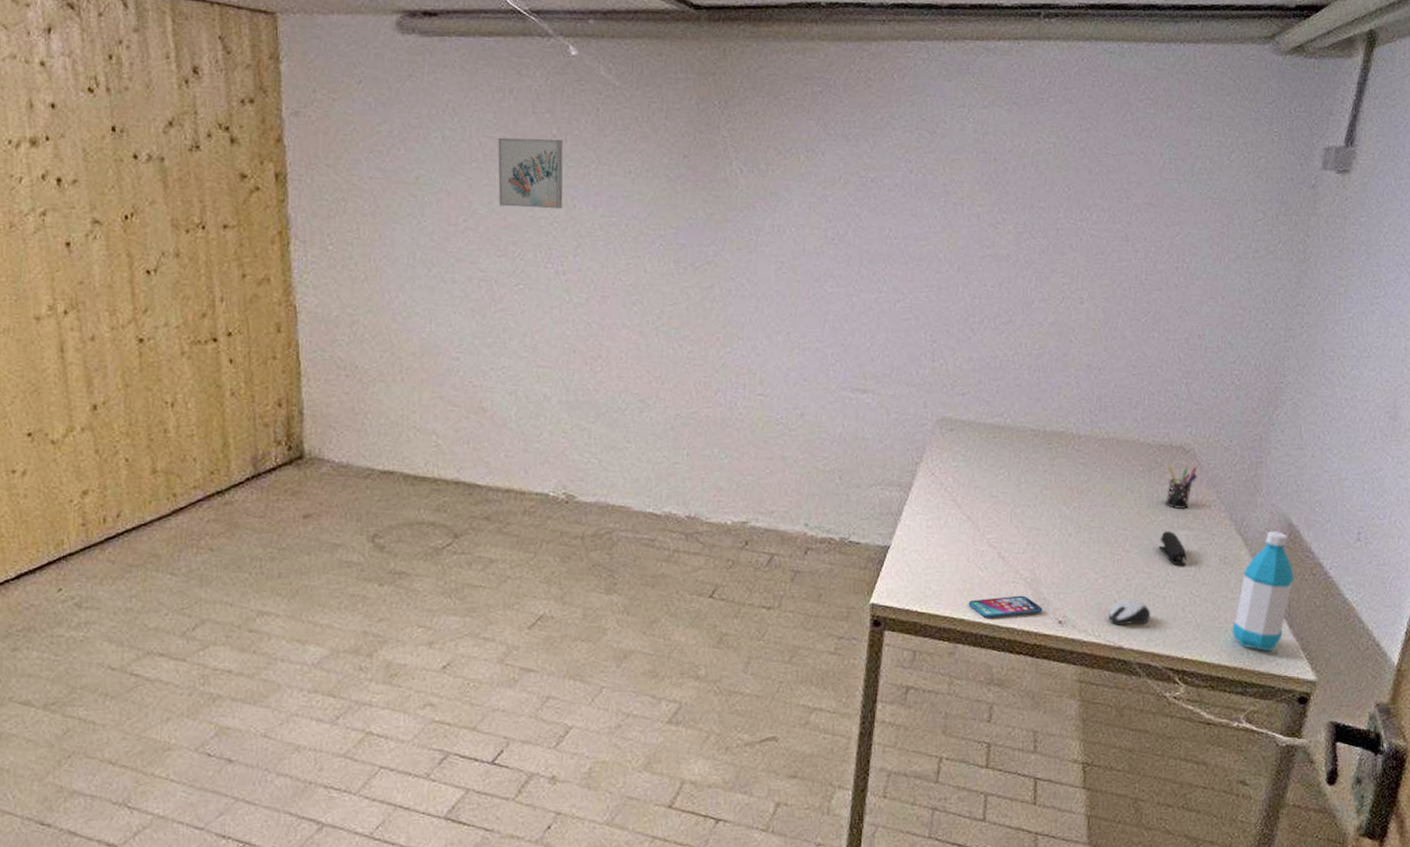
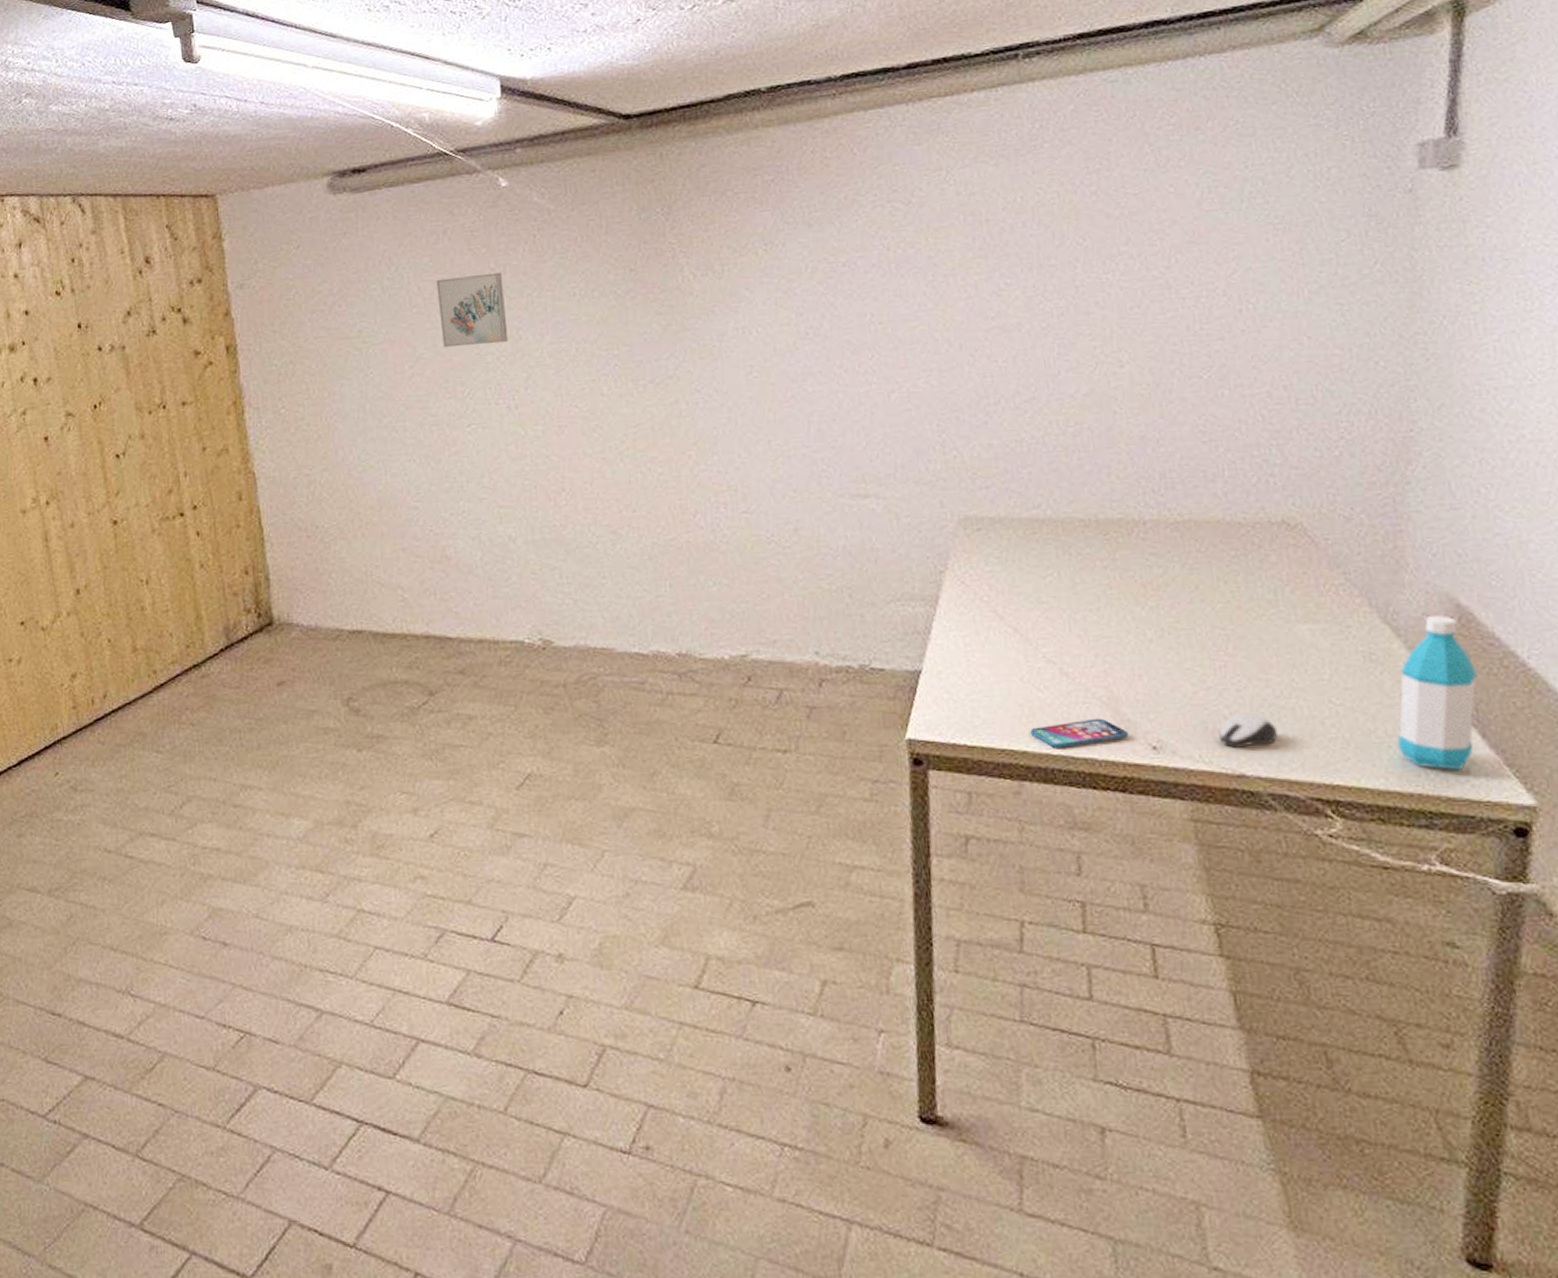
stapler: present [1158,531,1187,566] -> none [1273,626,1317,668]
pen holder: present [1166,465,1198,509] -> none [1268,545,1314,598]

